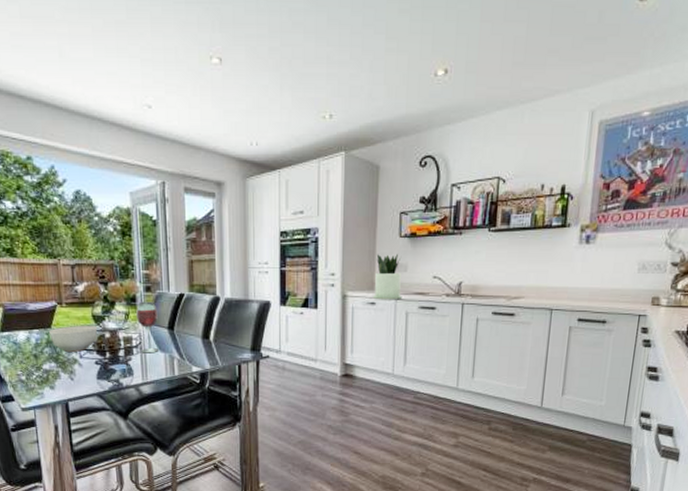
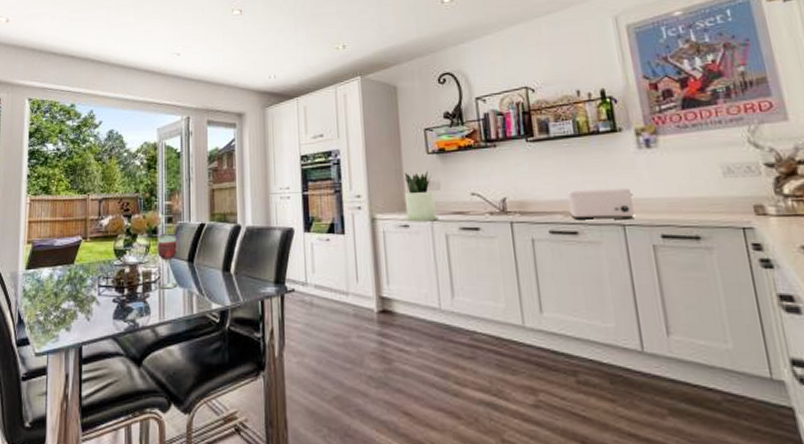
bowl: present [49,325,98,352] -> none [72,259,118,289]
toaster: none [511,277,565,305] -> present [567,187,634,220]

